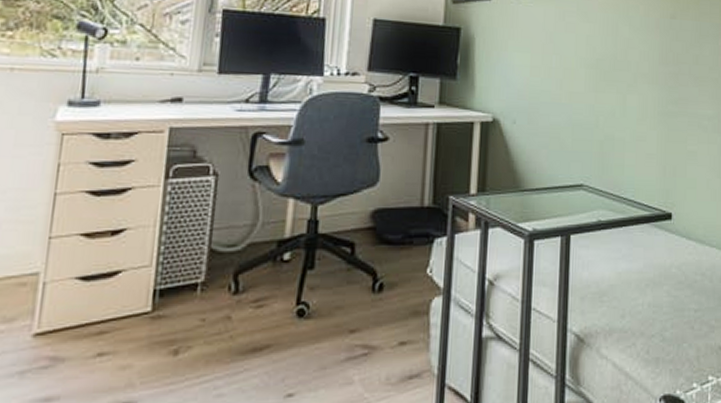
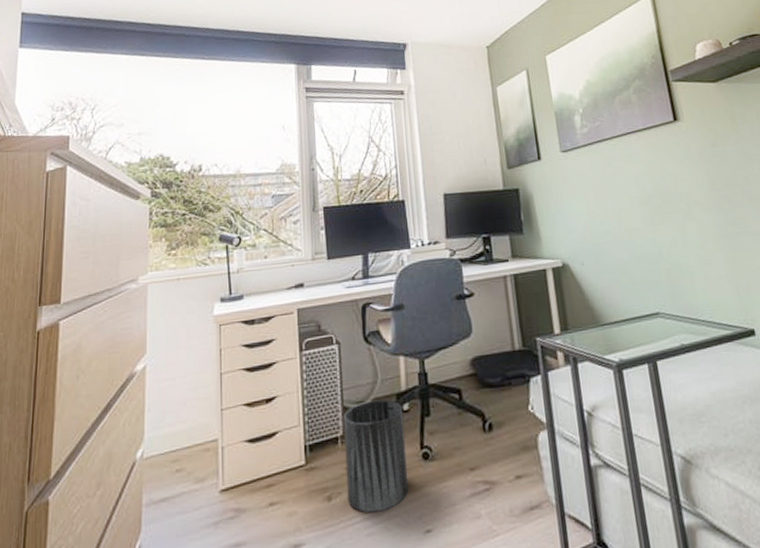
trash can: none [198,245,283,372] -> present [343,399,408,513]

